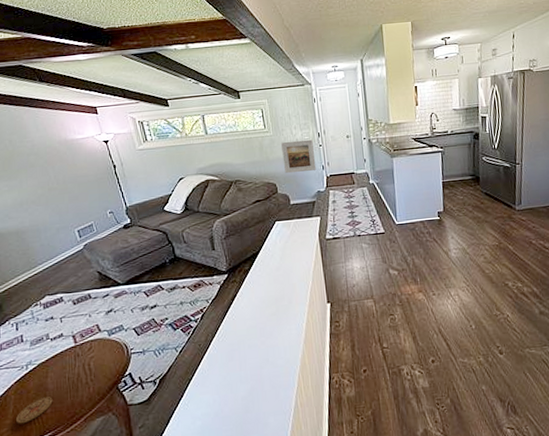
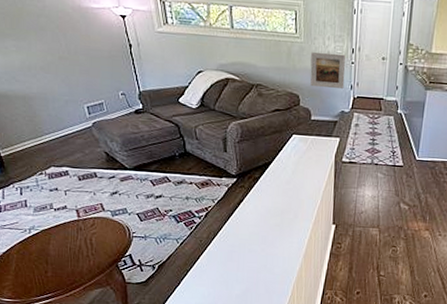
coaster: present [16,397,53,424] -> none [18,261,54,282]

